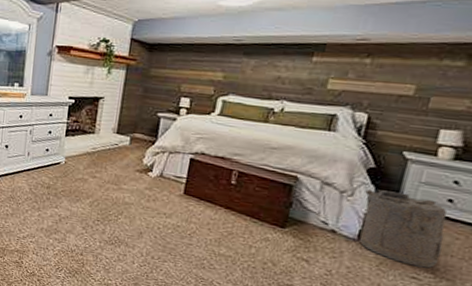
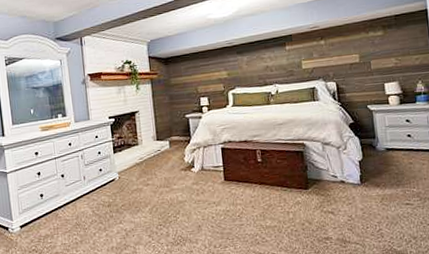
laundry hamper: present [359,189,447,268] -> none [353,137,418,195]

